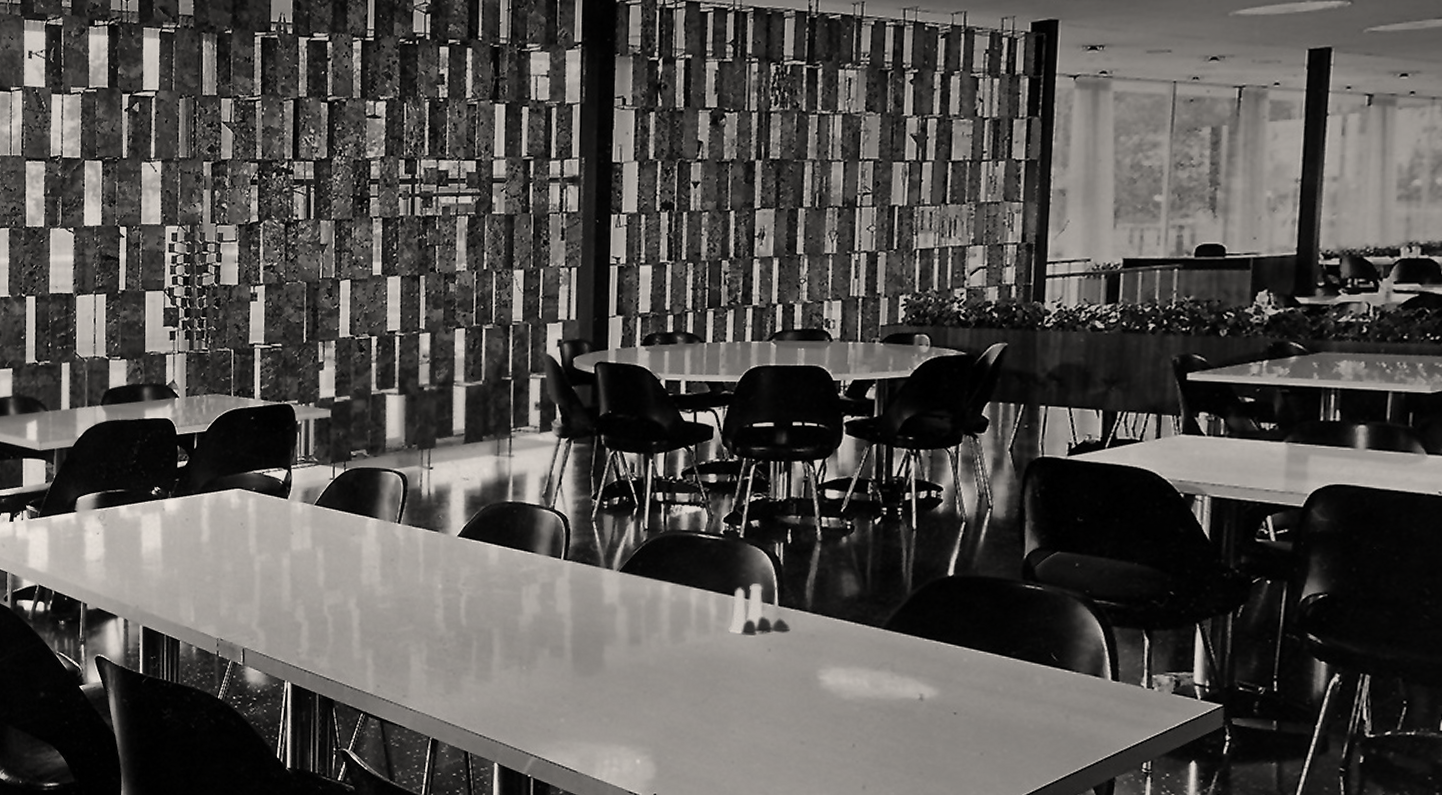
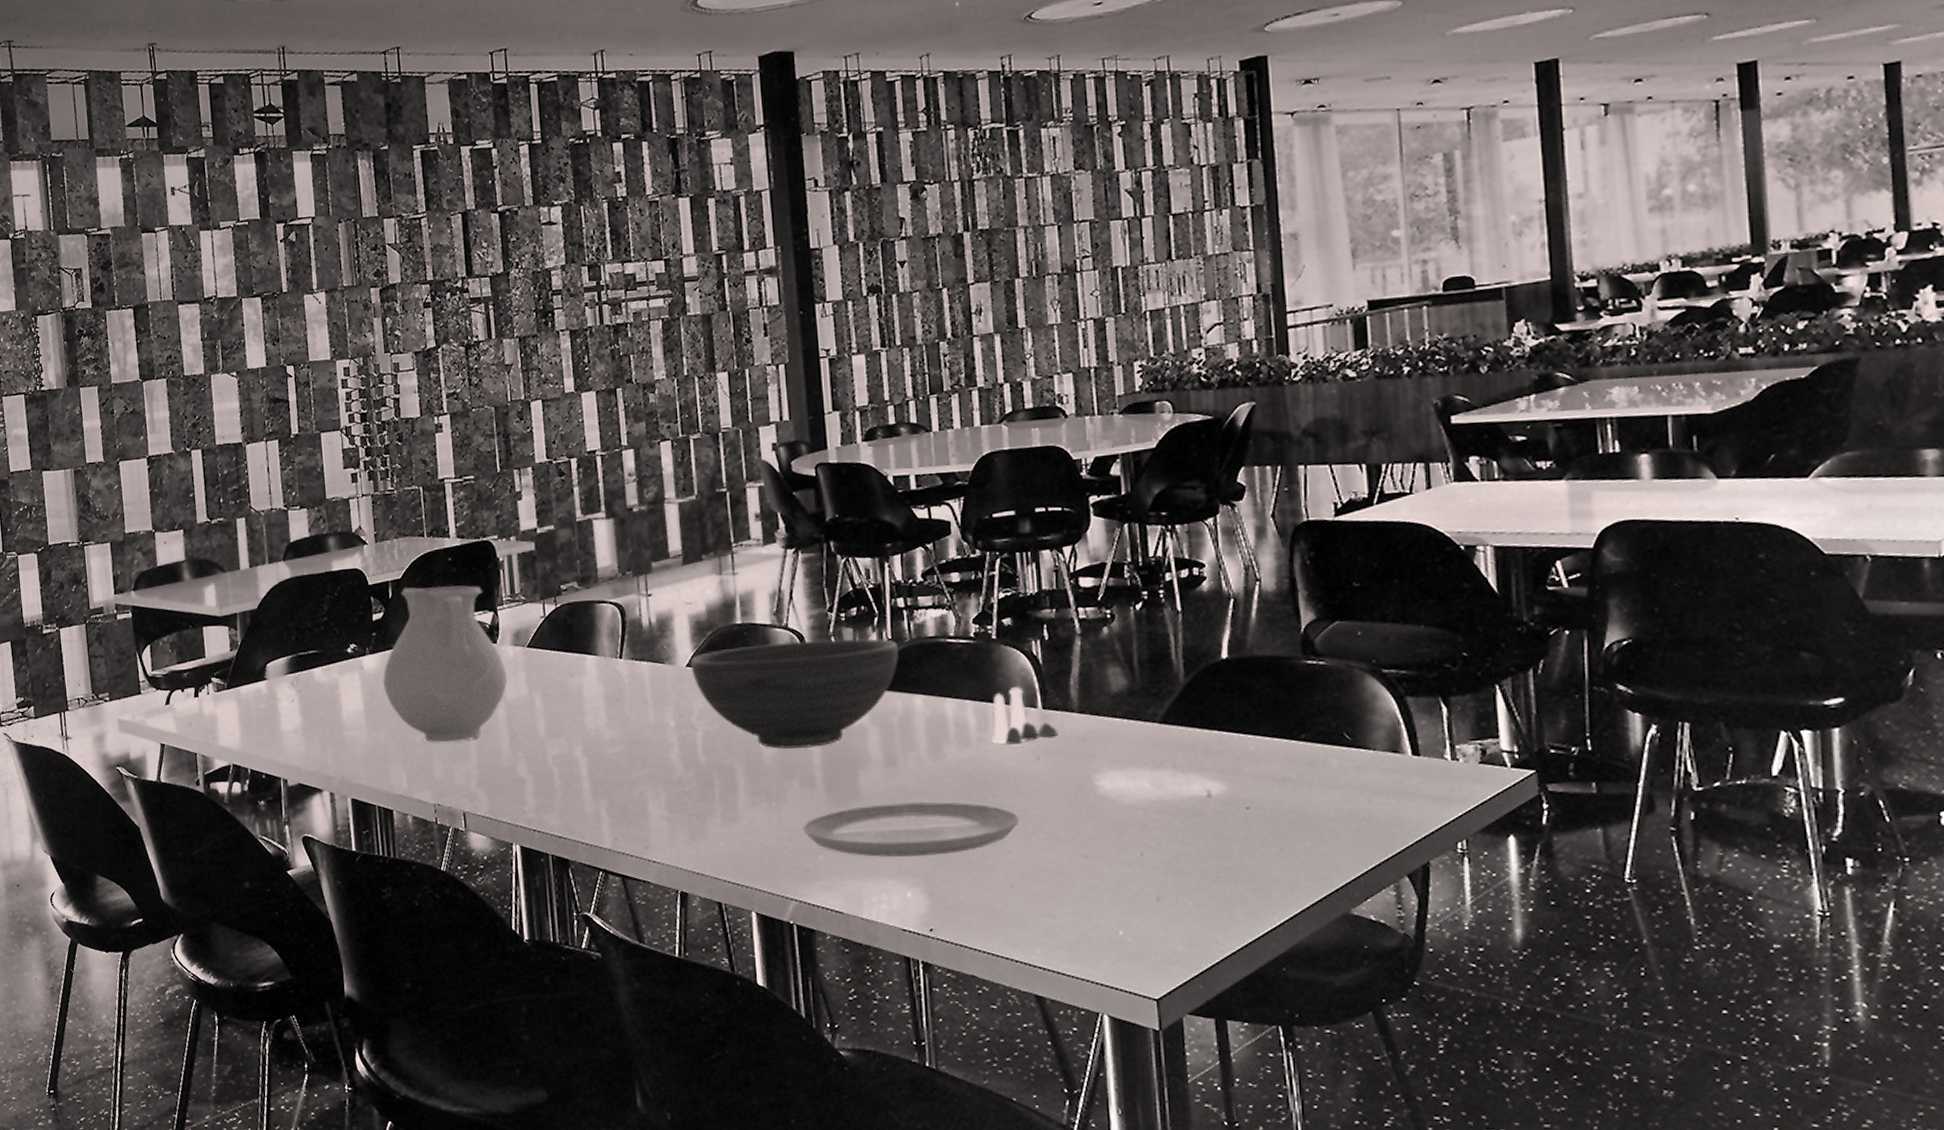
vase: none [181,441,295,585] -> present [382,585,508,743]
fruit bowl: none [461,522,653,621] -> present [689,638,898,749]
plate: none [548,677,746,729] -> present [802,801,1020,857]

